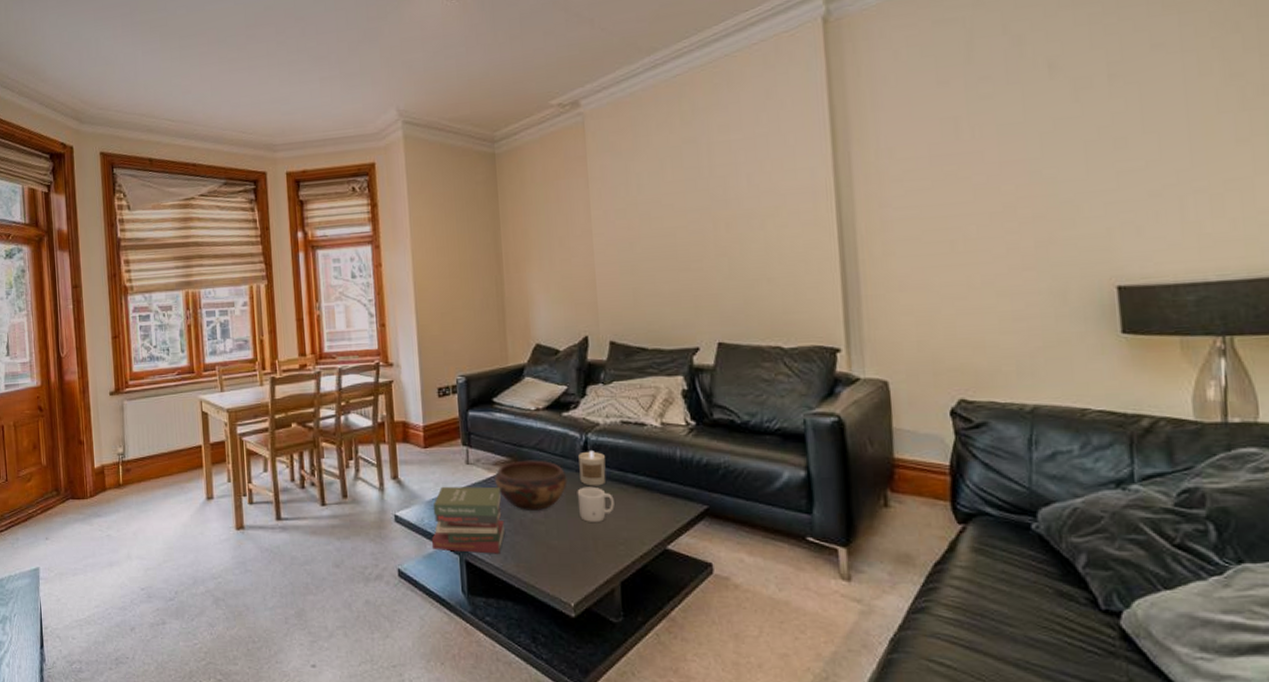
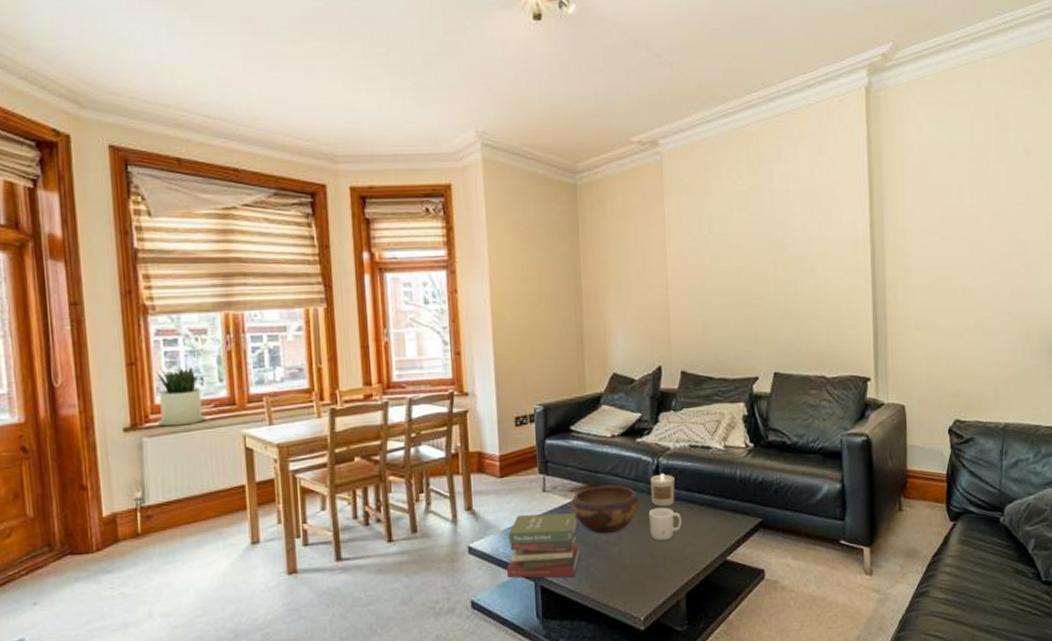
planter: none [134,339,171,391] -> present [156,367,206,427]

